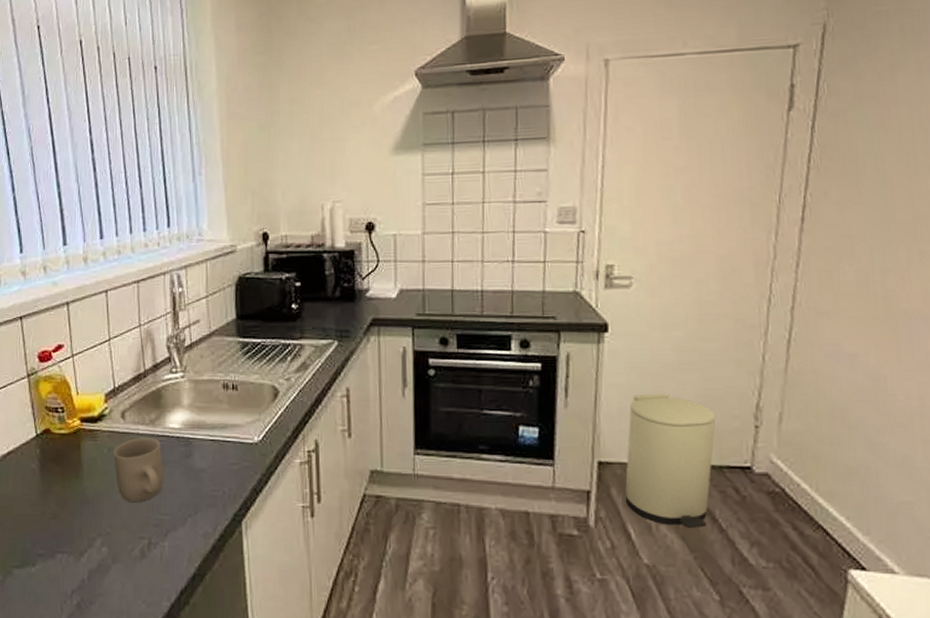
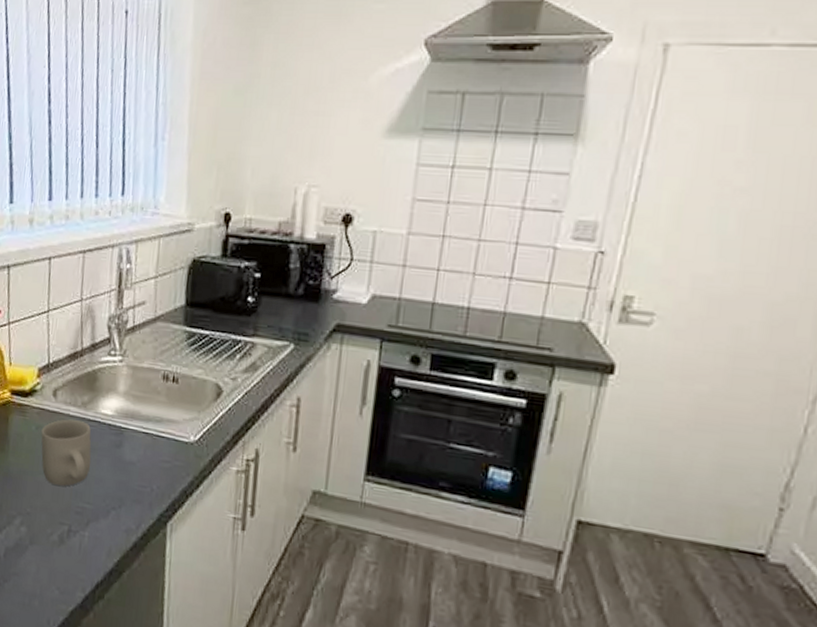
pedal bin: present [625,393,716,528] -> none [604,451,732,614]

